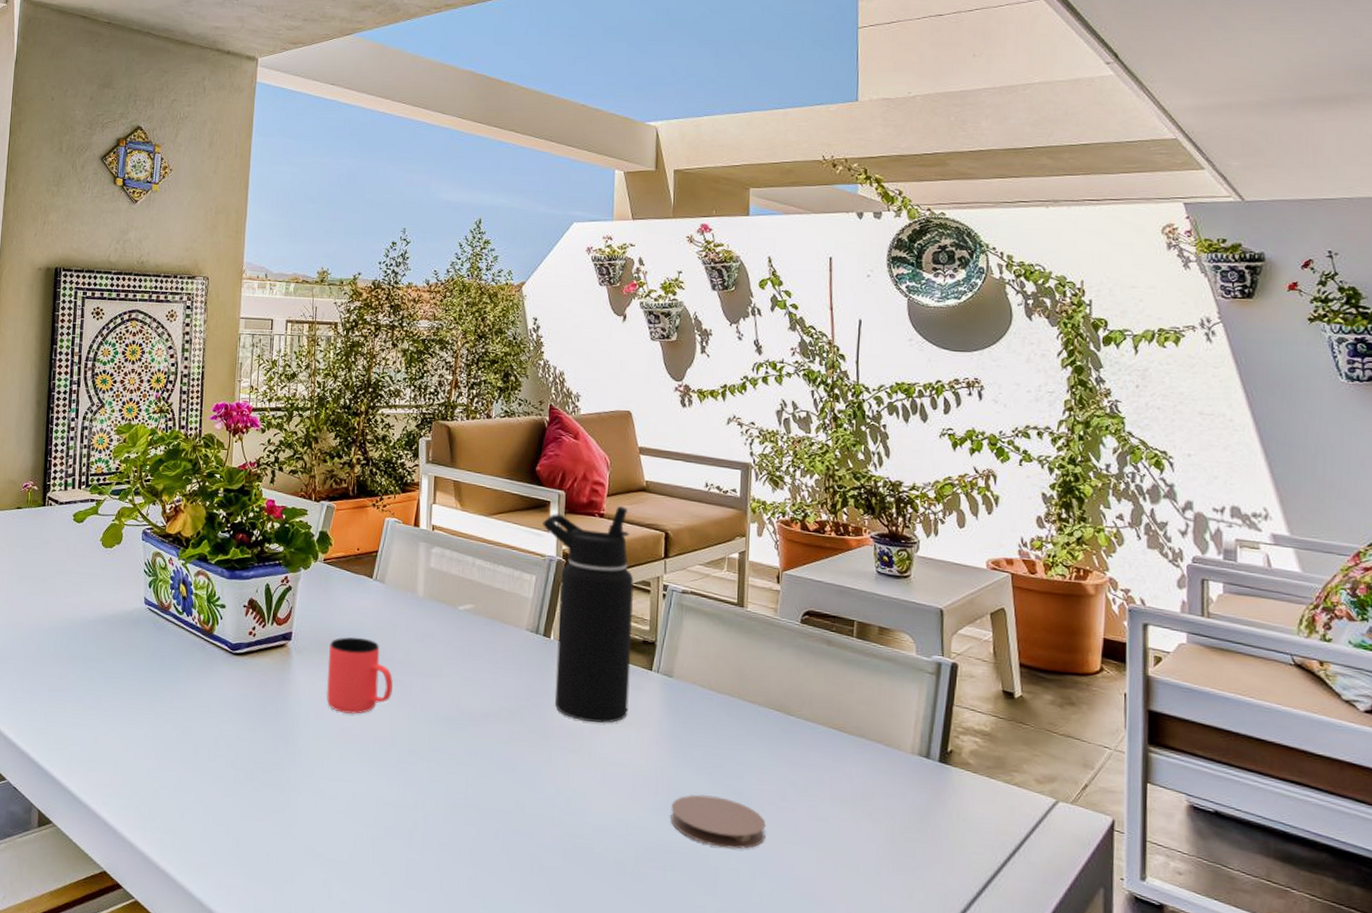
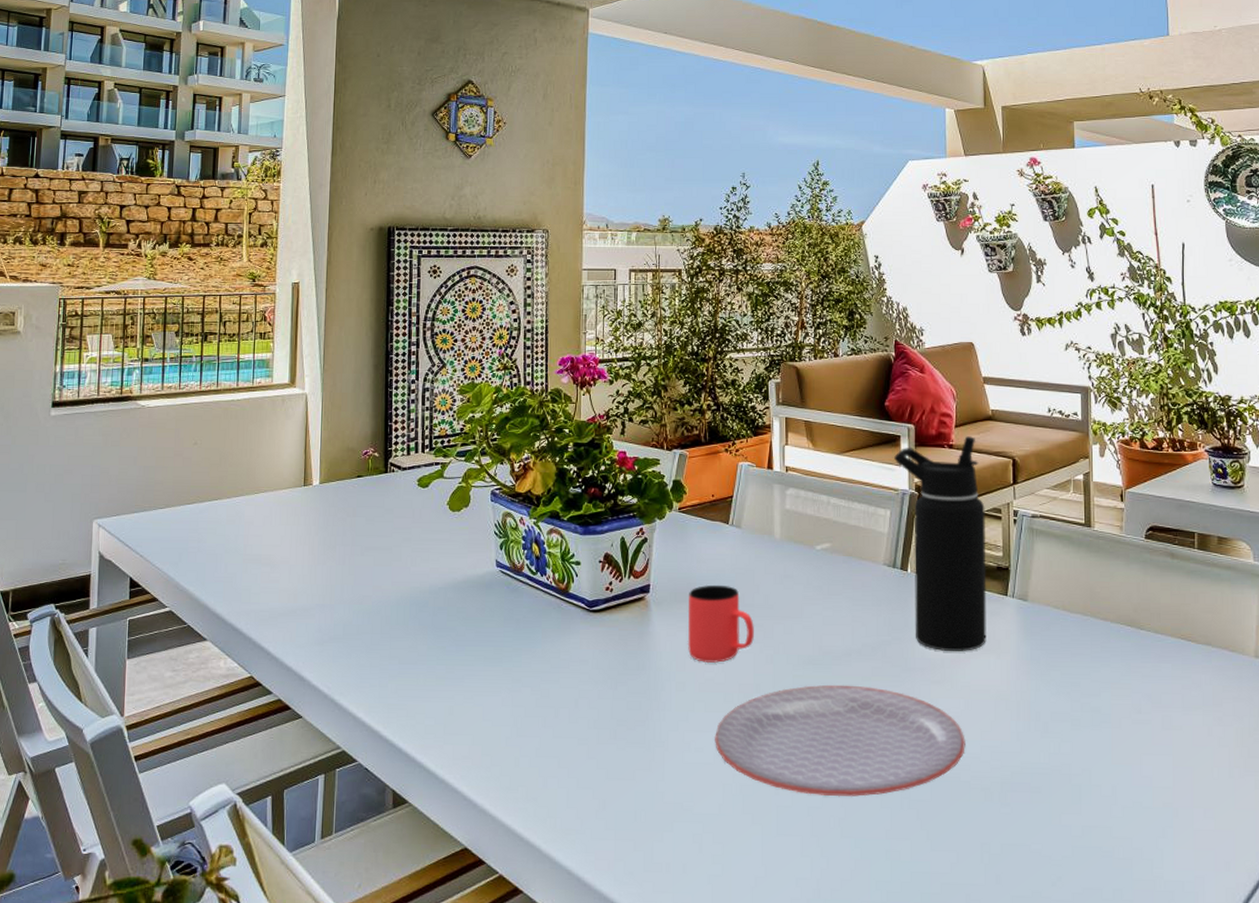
plate: none [348,744,601,859] -> present [714,684,965,797]
coaster: present [670,794,766,849] -> none [1033,714,1124,765]

